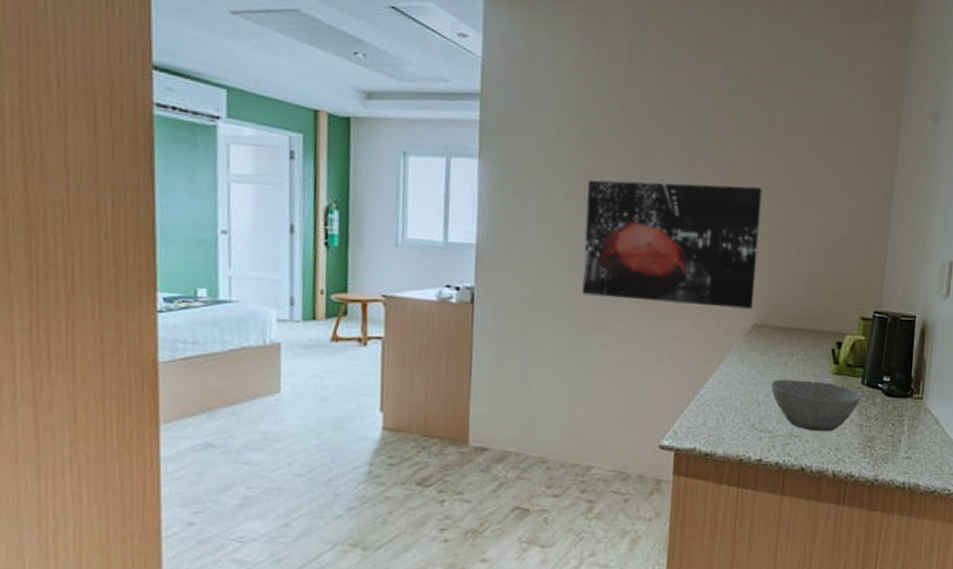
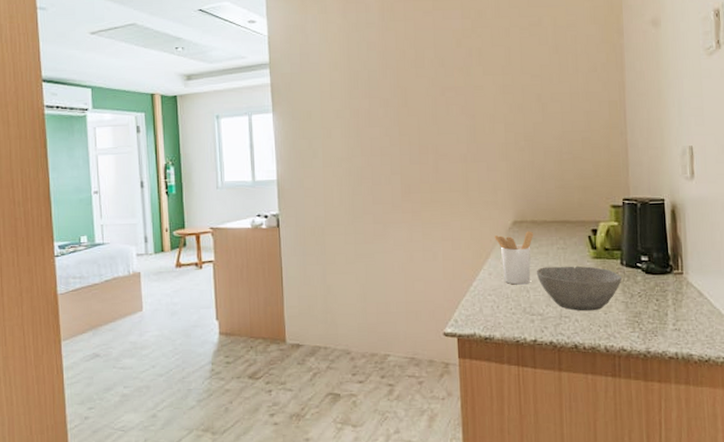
wall art: present [582,179,762,309] -> none [360,105,510,211]
utensil holder: none [730,337,773,397] -> present [495,231,533,285]

